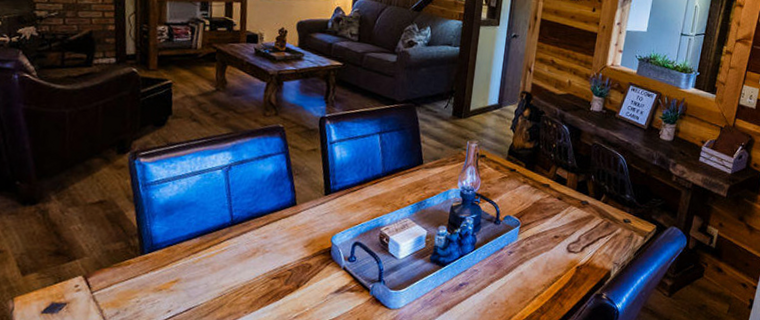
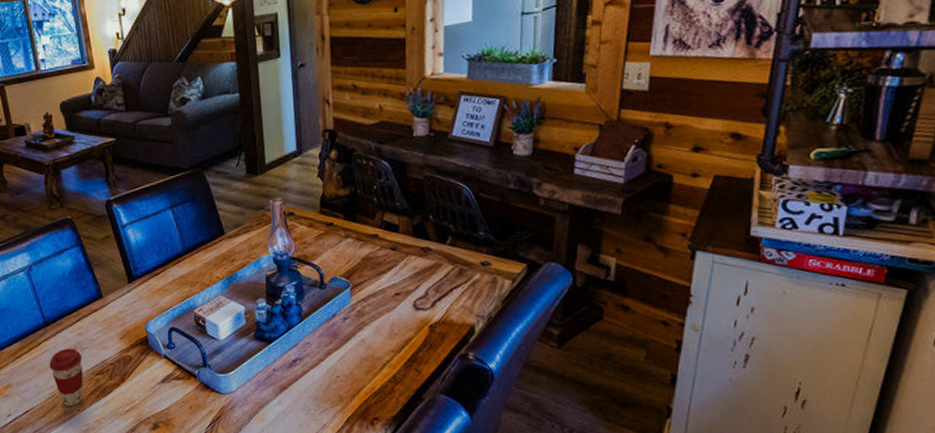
coffee cup: none [225,249,263,307] -> present [49,348,84,406]

